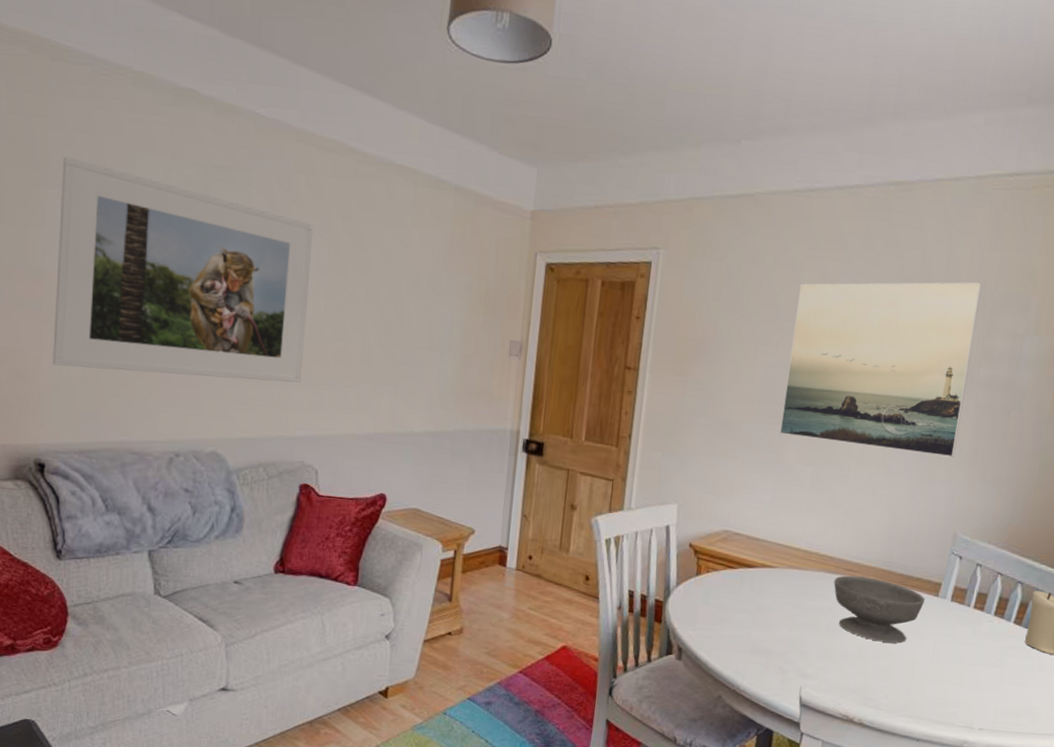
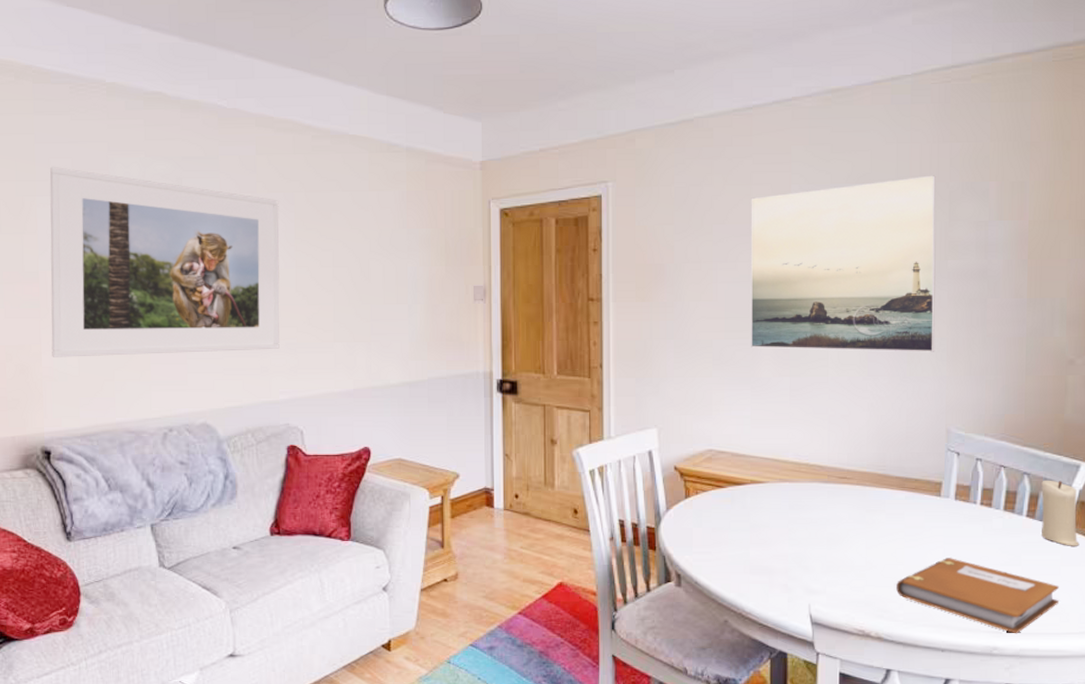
bowl: present [834,575,925,644] -> none [828,483,927,549]
notebook: none [884,655,1033,731] -> present [896,558,1059,634]

